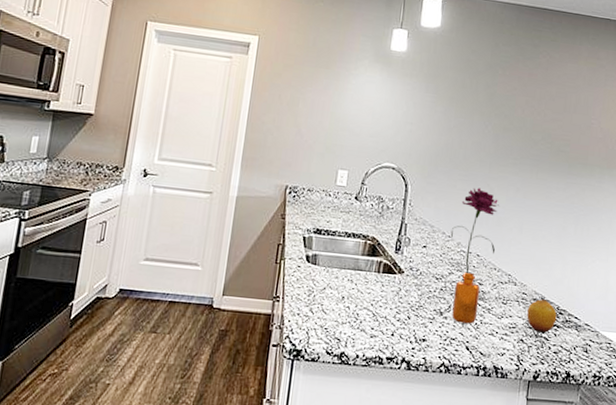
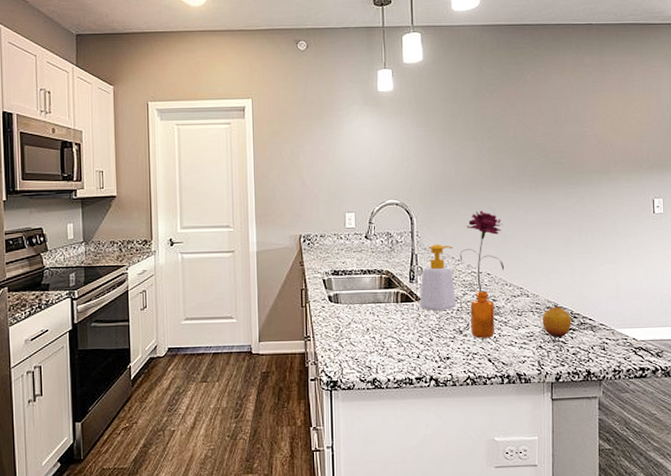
soap bottle: none [402,216,445,289] -> present [420,244,456,312]

